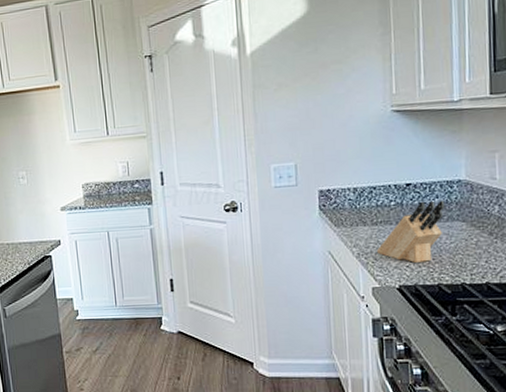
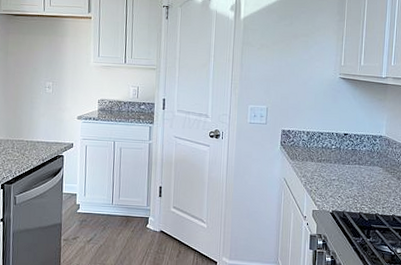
knife block: present [376,200,445,263] -> none [318,148,370,195]

